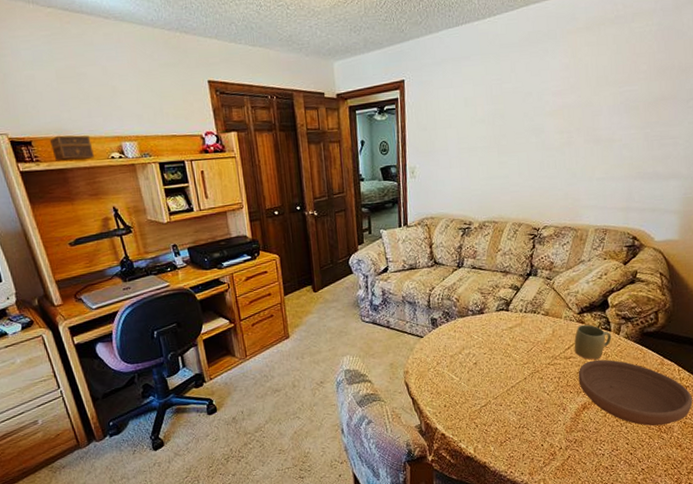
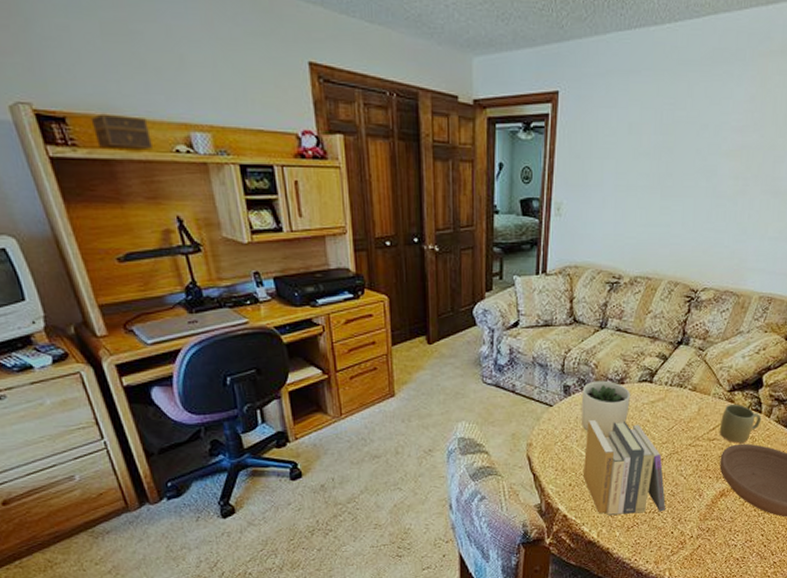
planter: none [447,312,491,362] -> present [580,380,631,437]
books: none [455,346,533,432] -> present [582,420,666,515]

